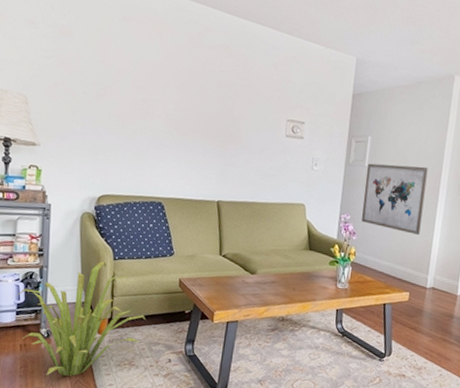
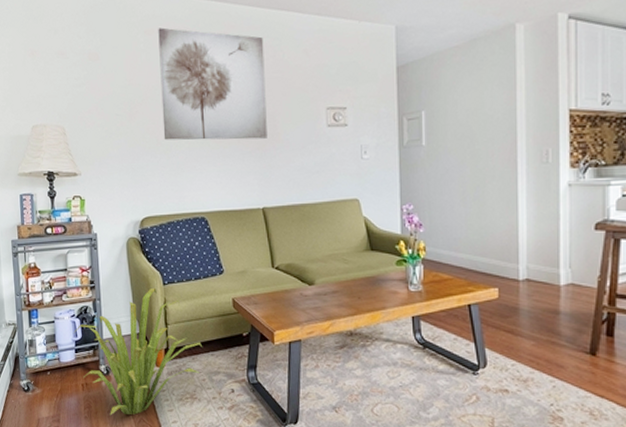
wall art: none [129,16,237,139] -> present [158,27,267,140]
wall art: present [361,163,428,235] -> none [425,136,501,217]

